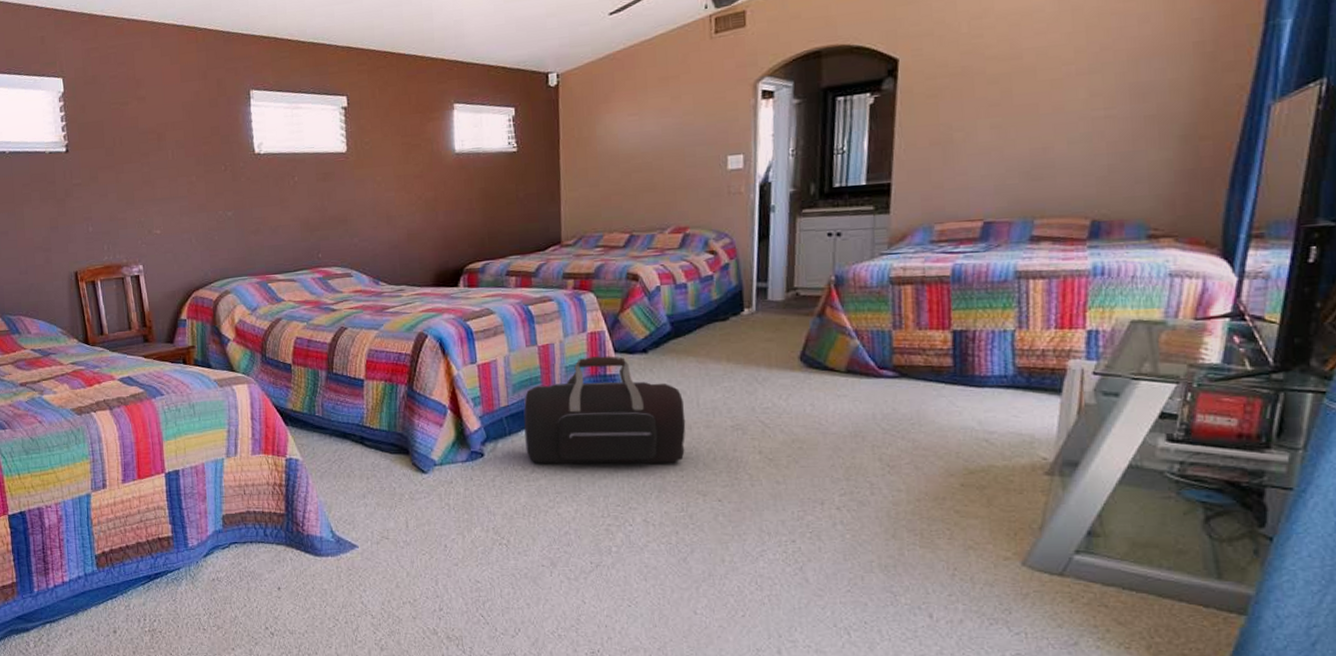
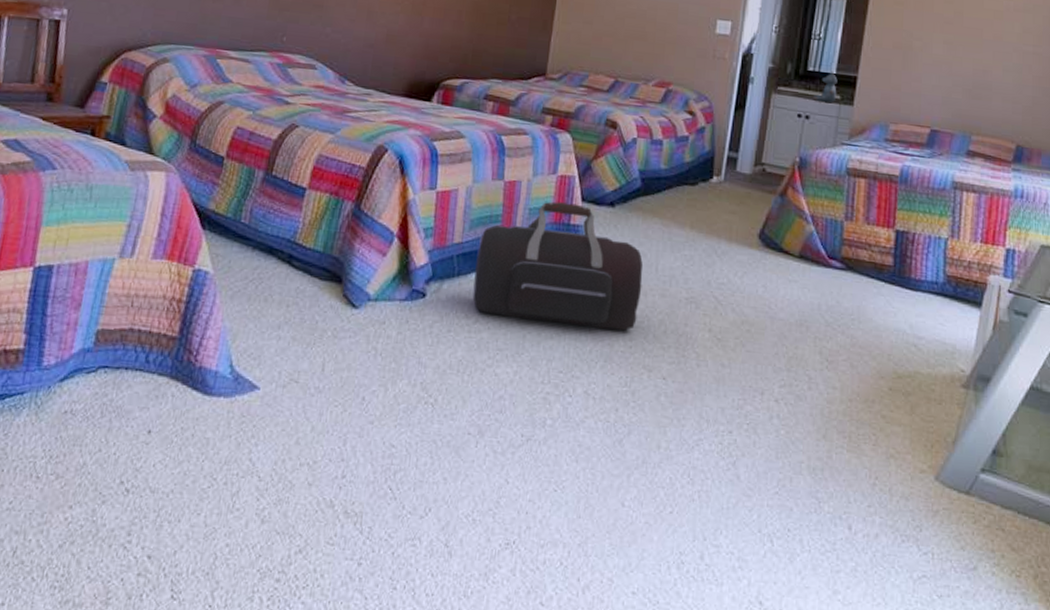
stuffed animal: none [842,182,870,217] -> present [812,71,838,104]

